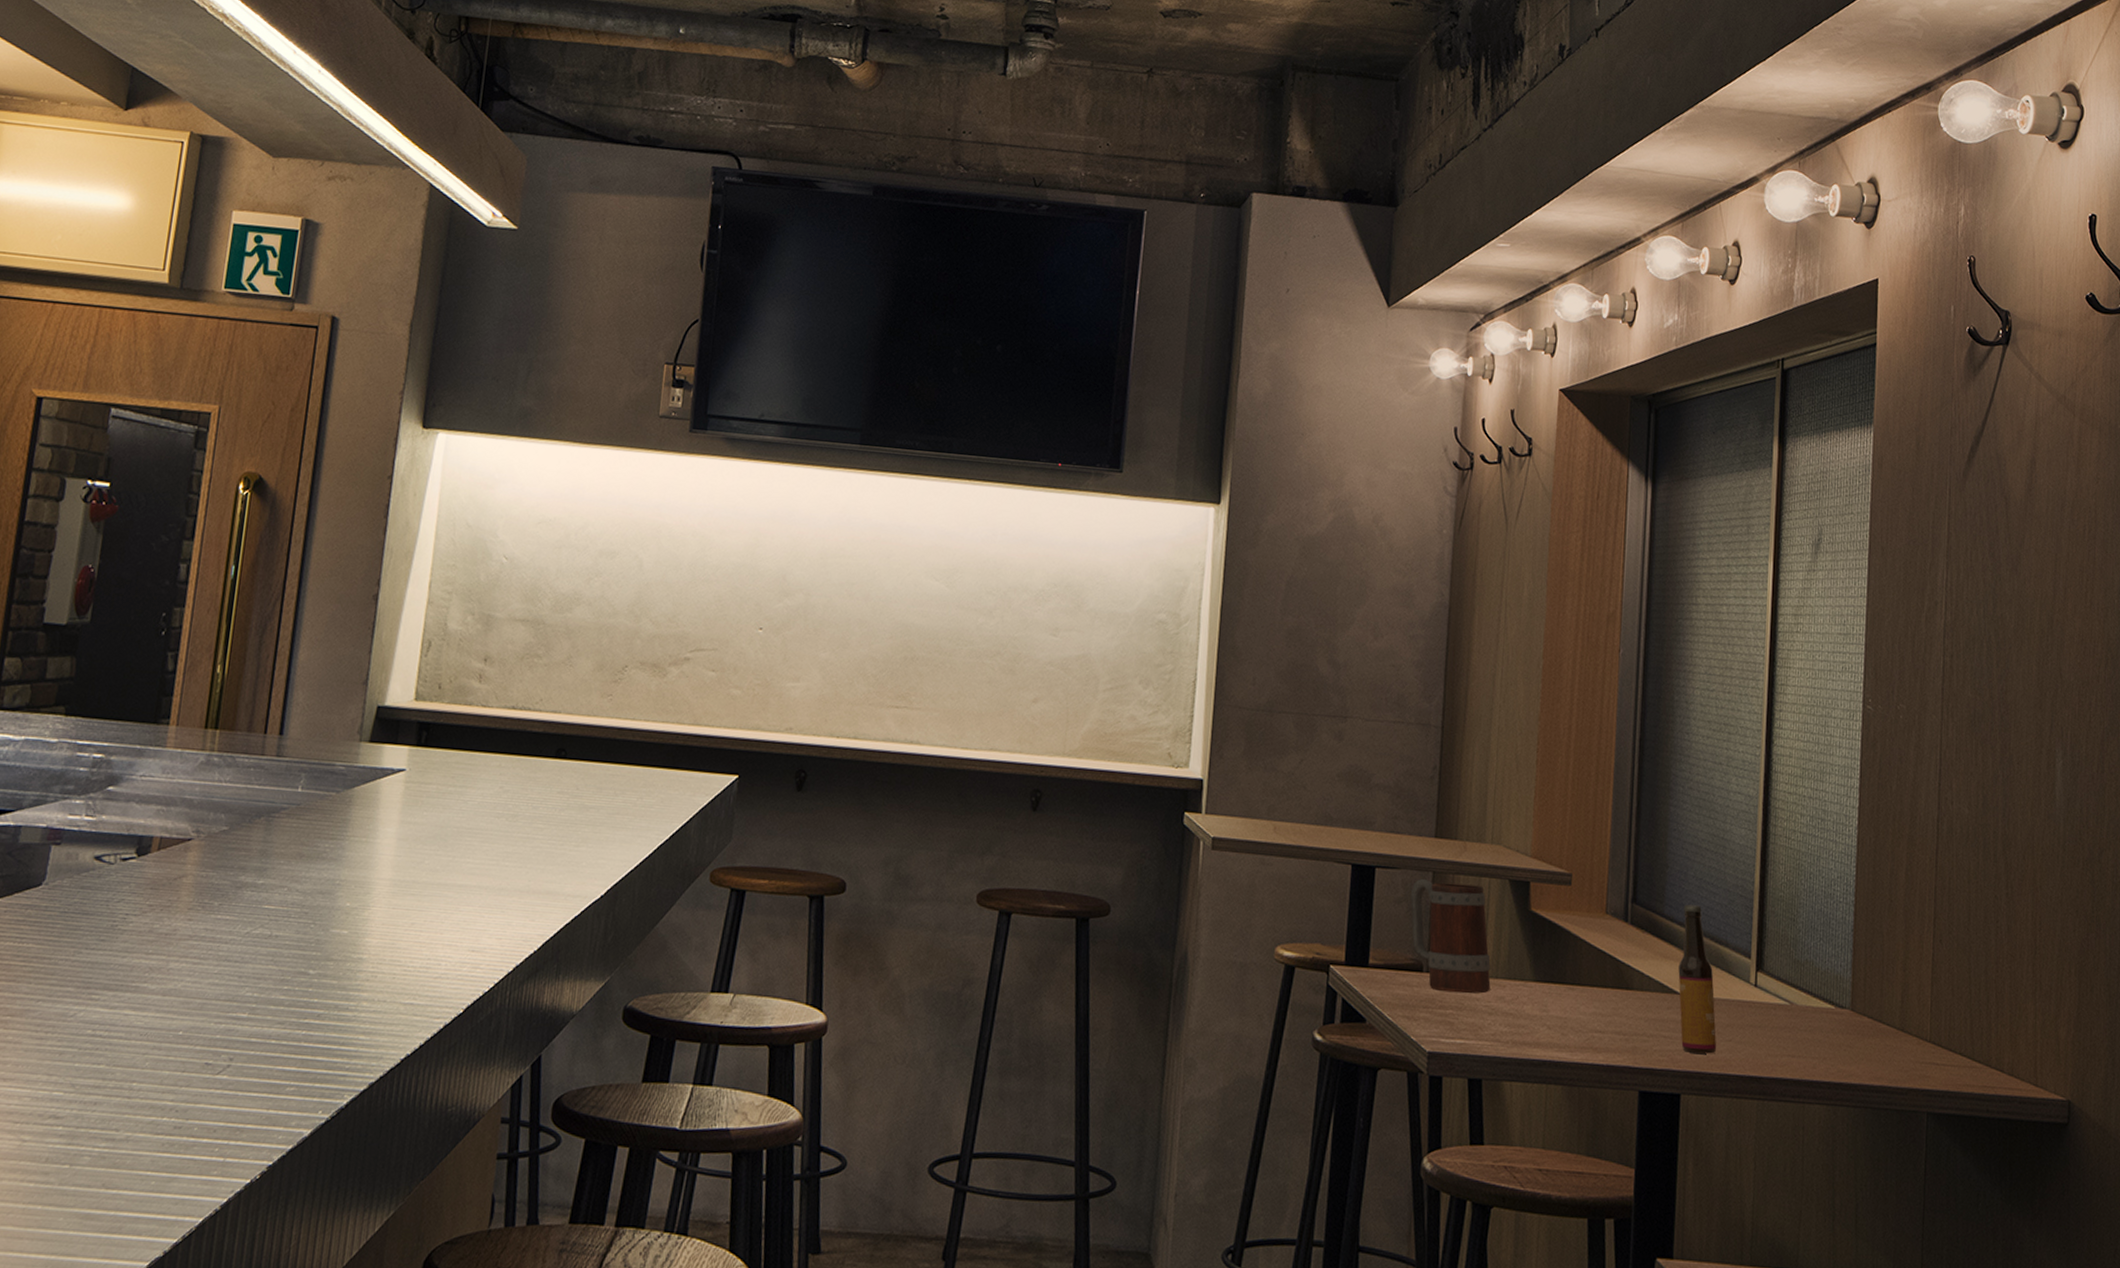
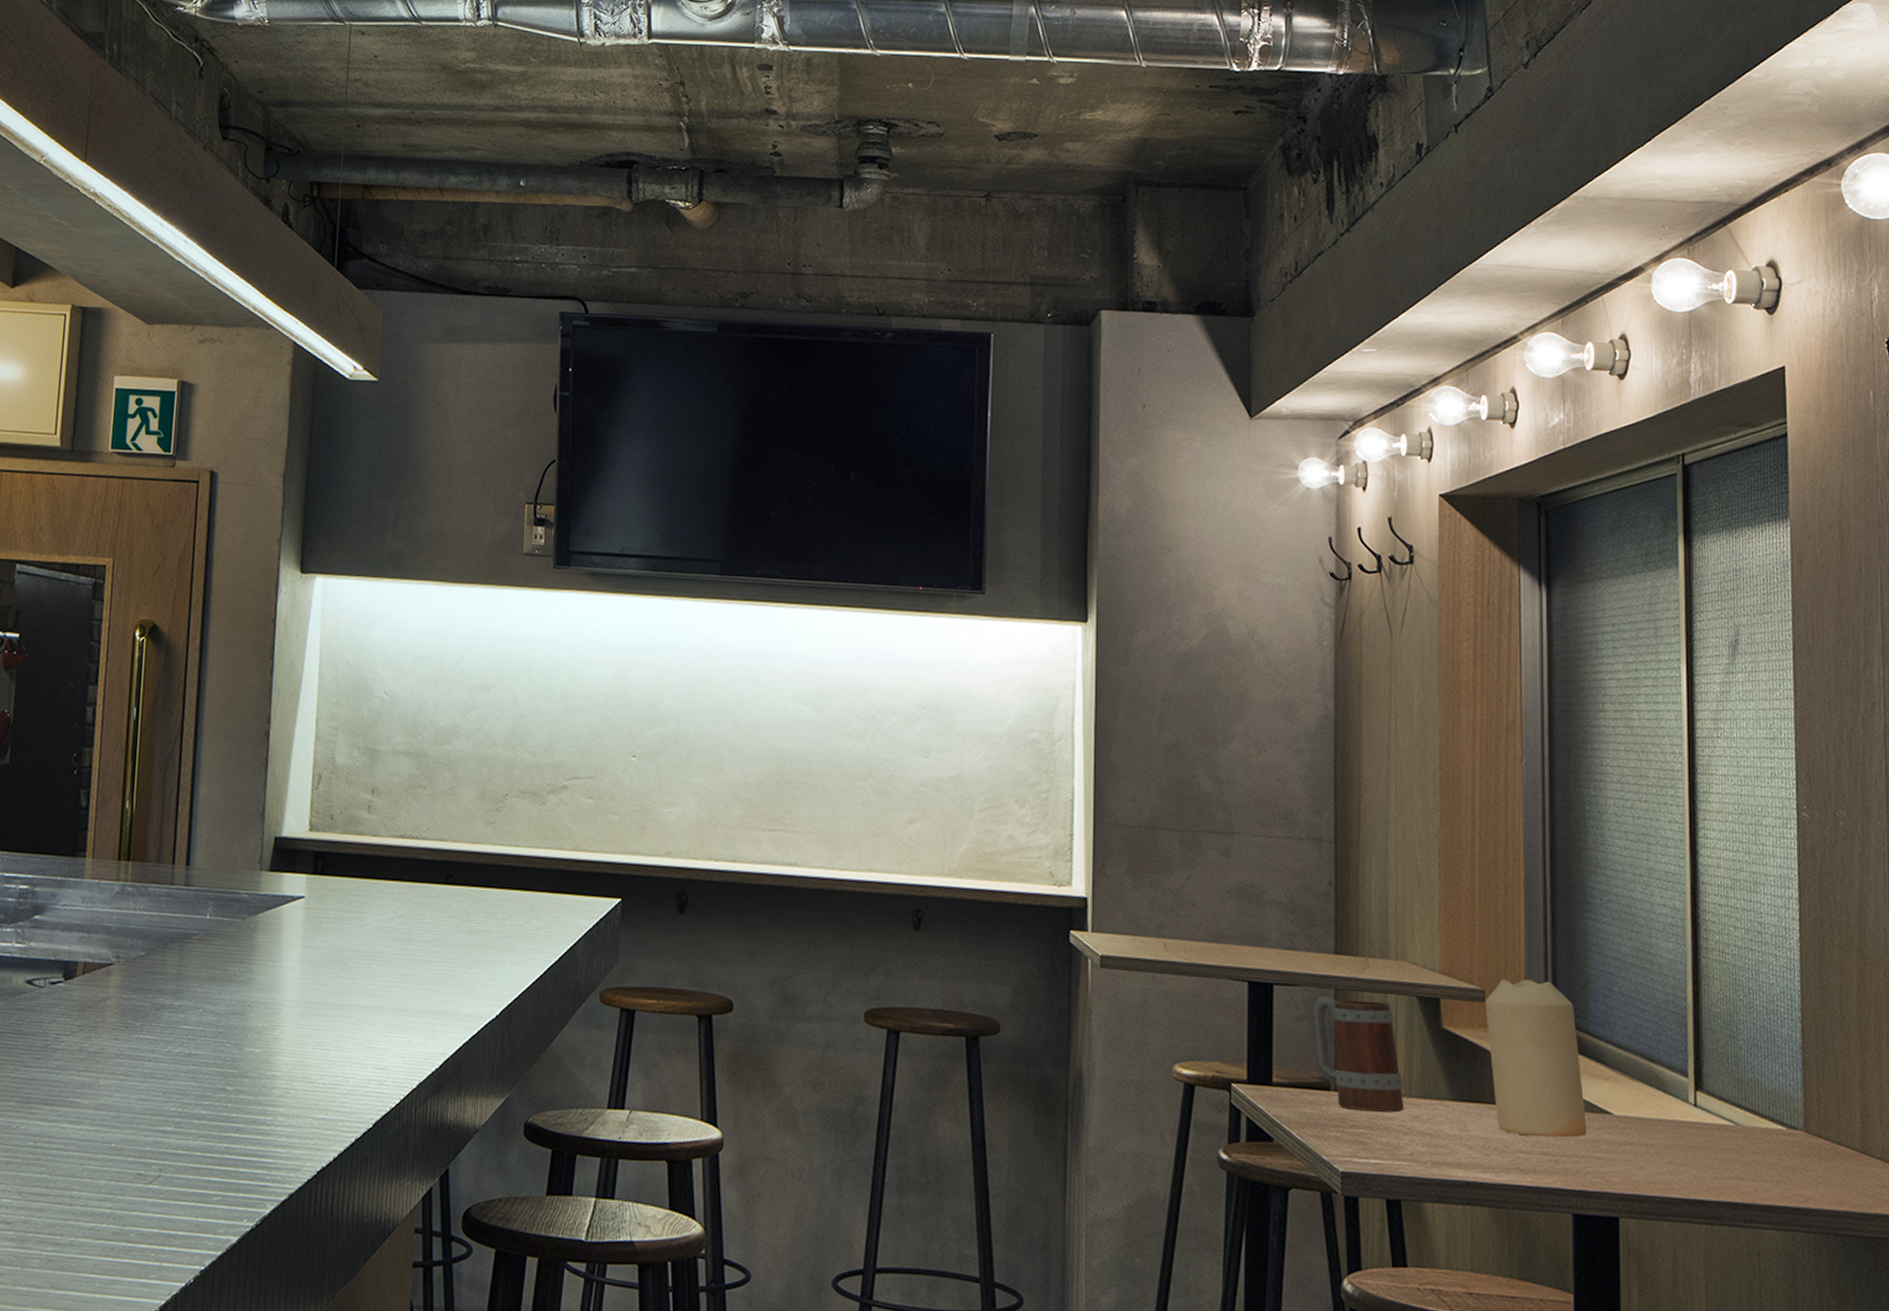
candle: none [1571,862,1657,1018] -> present [1485,978,1587,1138]
beer bottle: present [1678,904,1717,1054] -> none [1608,1021,1657,1176]

